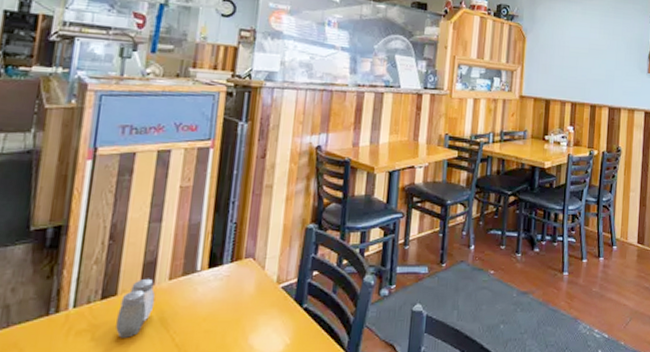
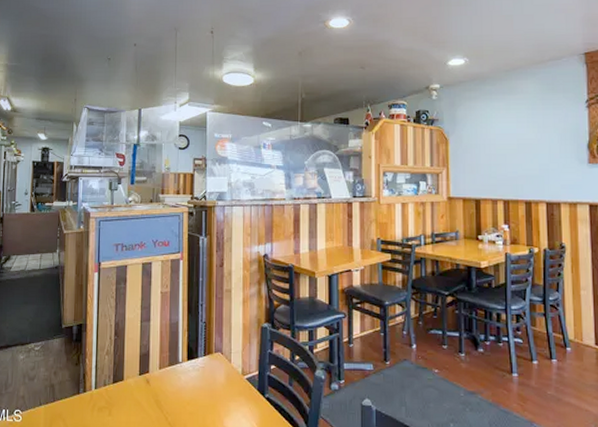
salt and pepper shaker: present [115,278,155,338] -> none [125,367,151,415]

